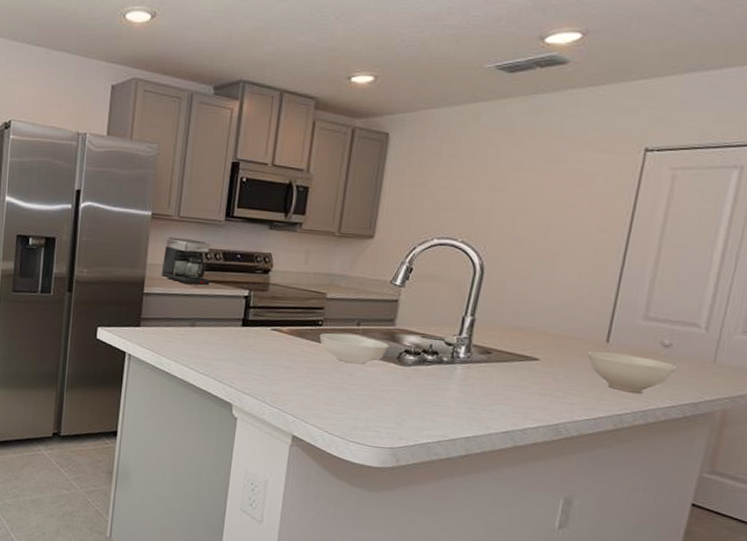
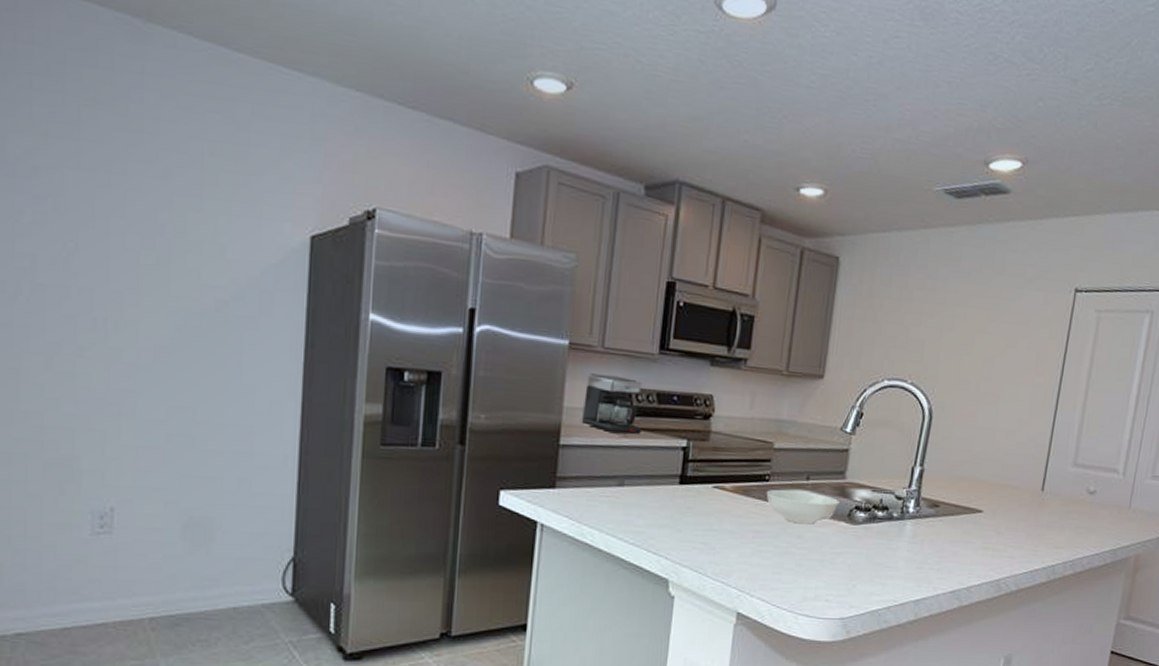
bowl: present [587,350,678,393] -> none [1025,500,1101,542]

